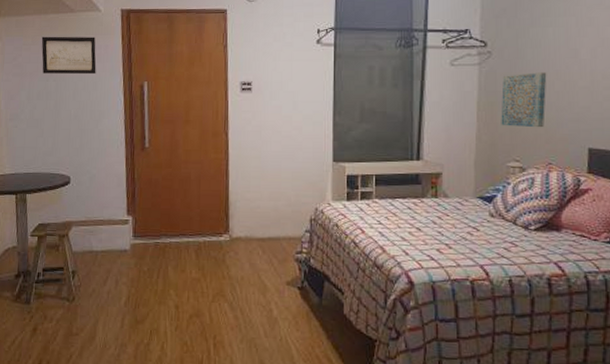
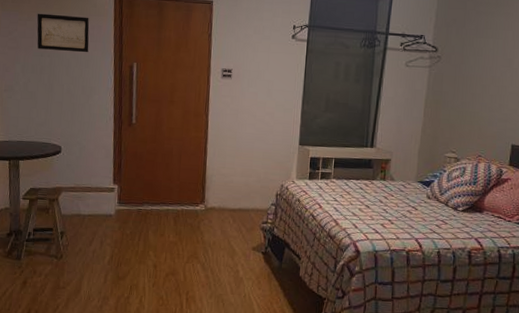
wall art: present [501,72,547,128] -> none [443,77,485,125]

